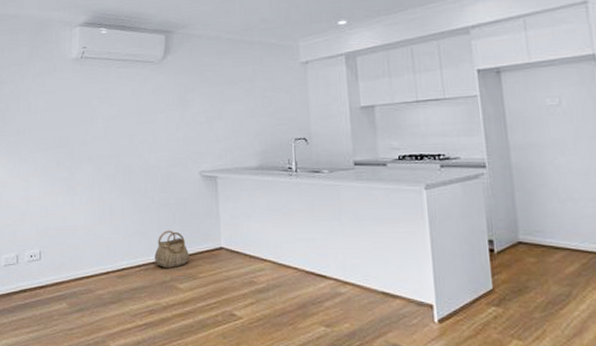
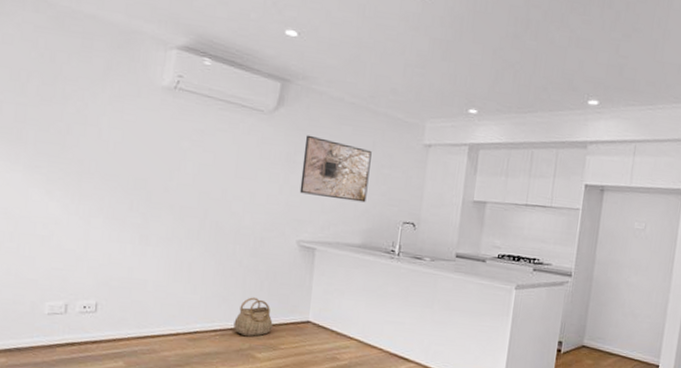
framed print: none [192,74,256,128] -> present [299,135,372,203]

